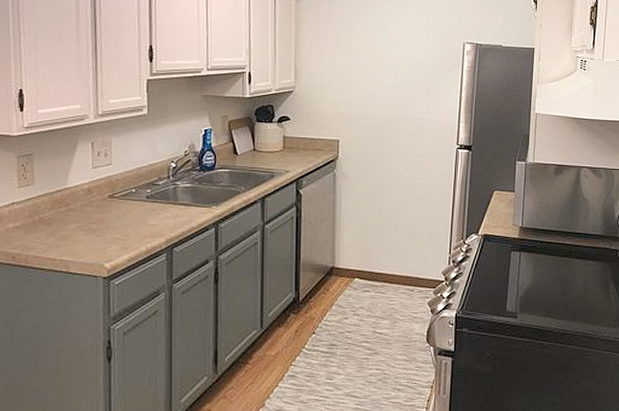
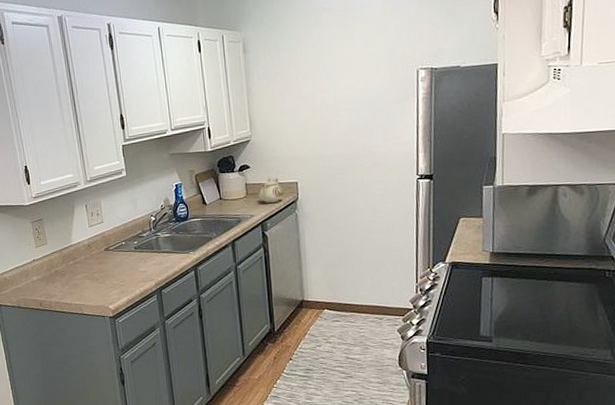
teapot: none [296,131,323,159] -> present [258,176,284,203]

